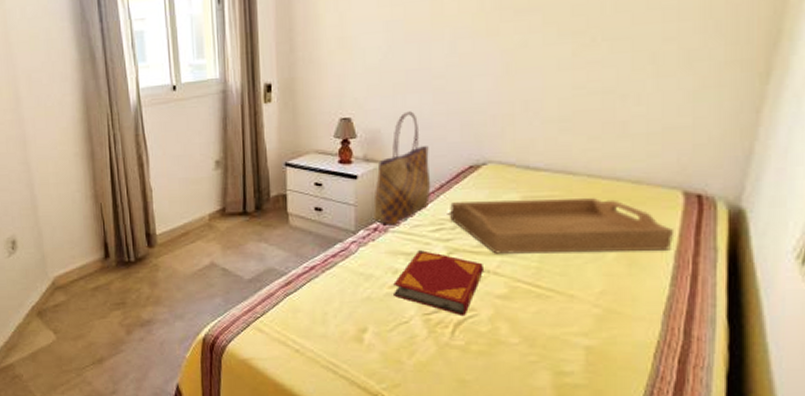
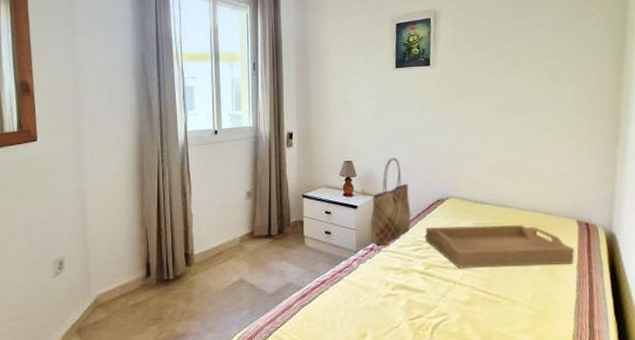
hardback book: present [393,250,483,317] -> none [386,266,451,320]

